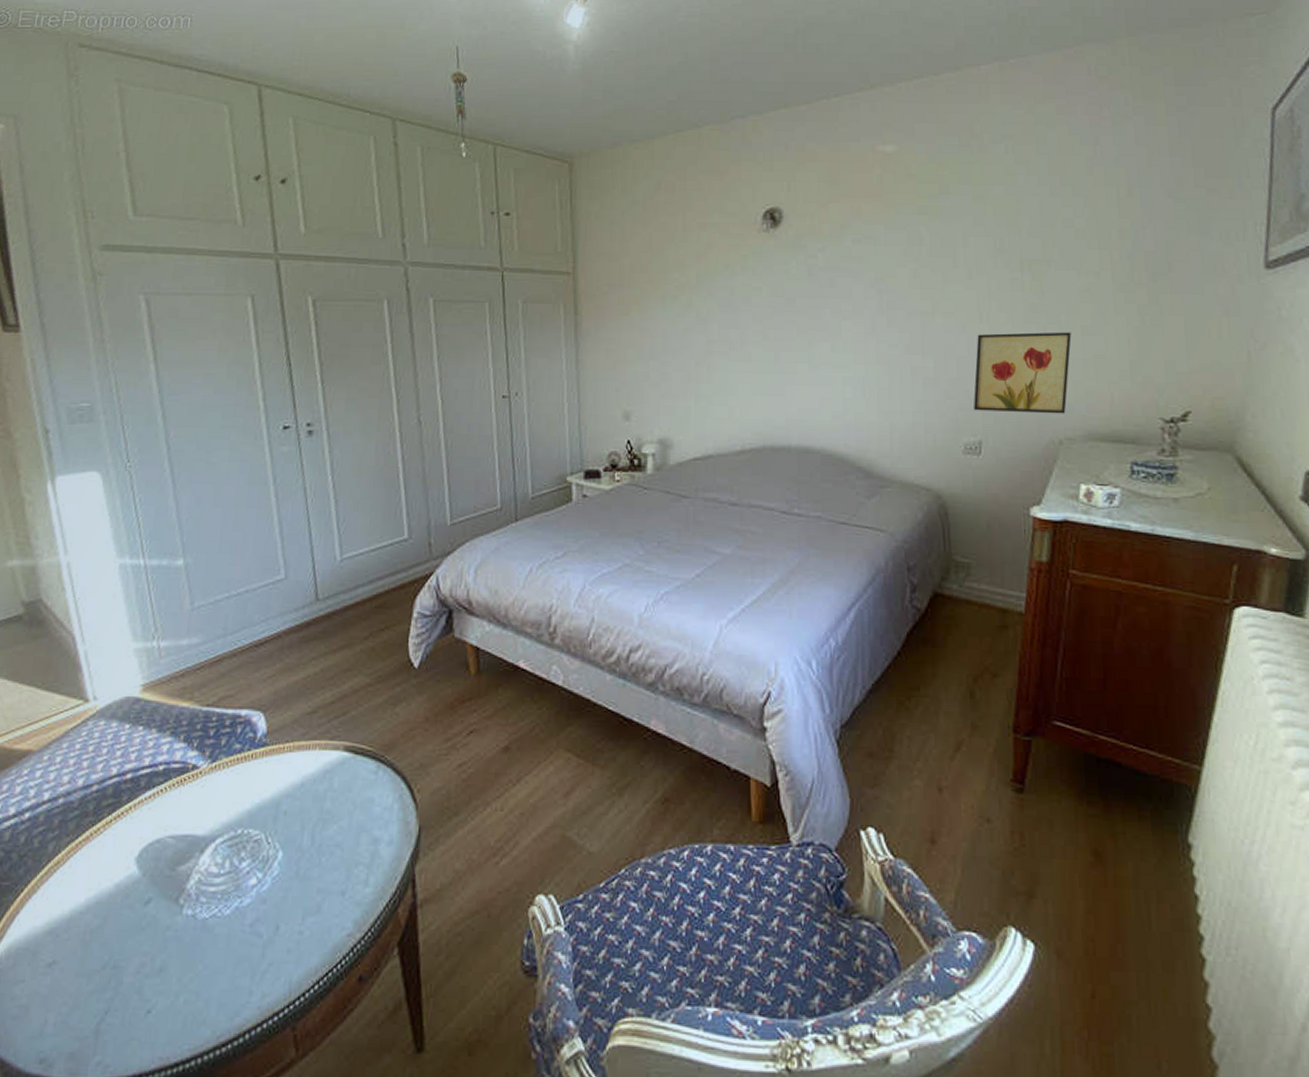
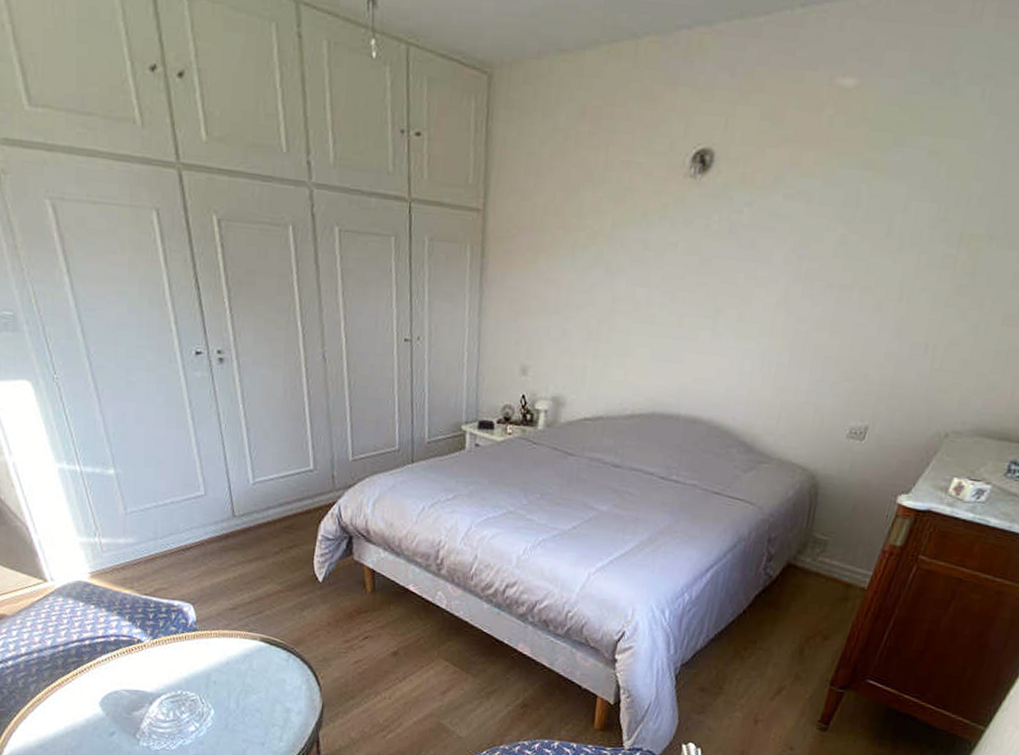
wall art: present [973,332,1072,414] -> none [868,314,992,407]

